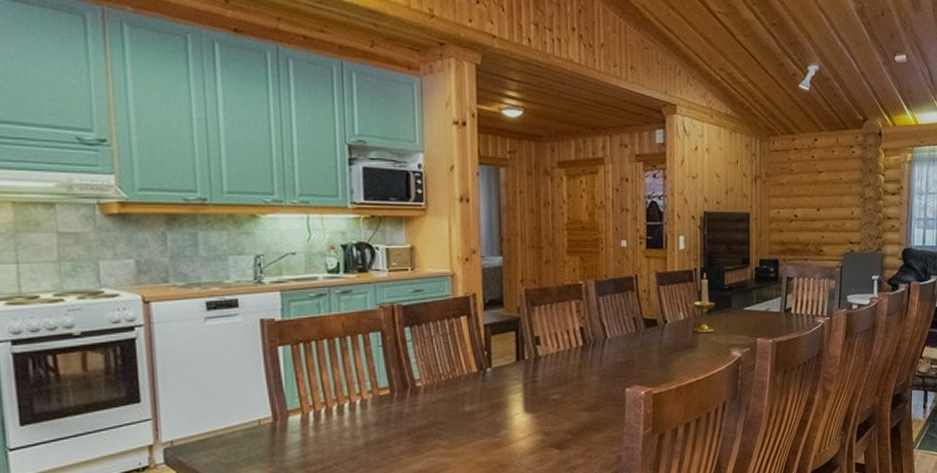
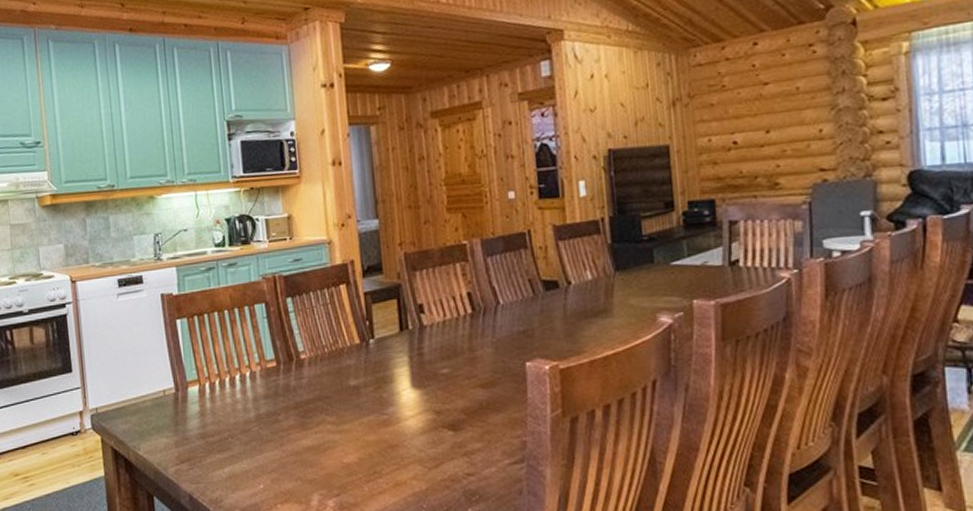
candlestick: present [693,273,715,334] -> none [603,222,634,296]

